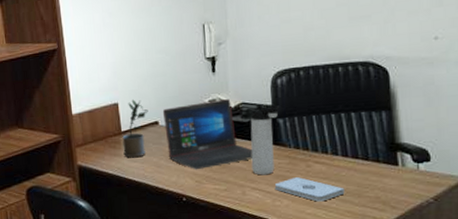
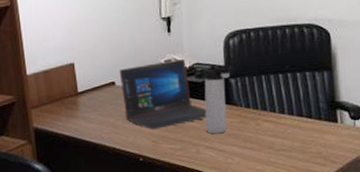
potted plant: present [122,99,148,158] -> none [79,59,105,119]
notepad: present [274,177,345,202] -> none [226,135,291,159]

